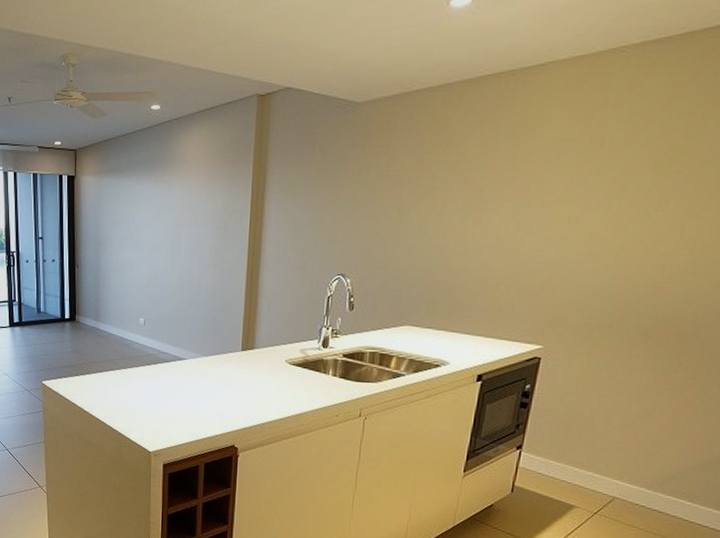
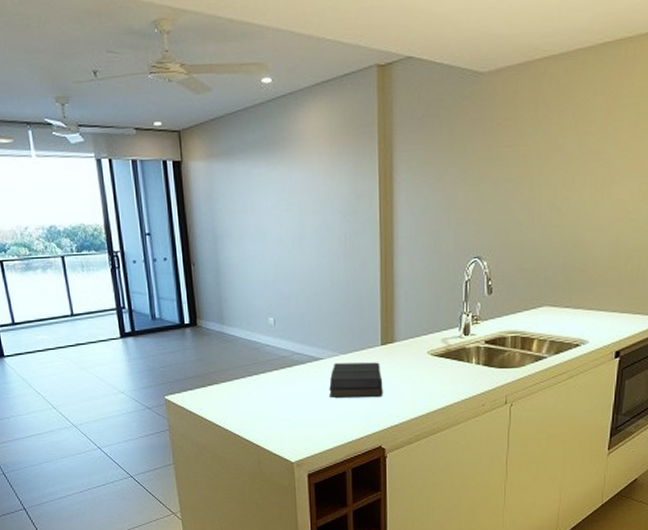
book: none [189,364,241,399] -> present [329,362,383,398]

